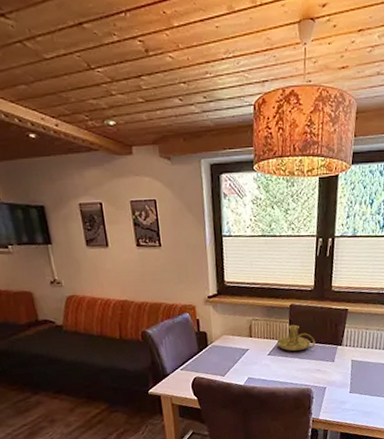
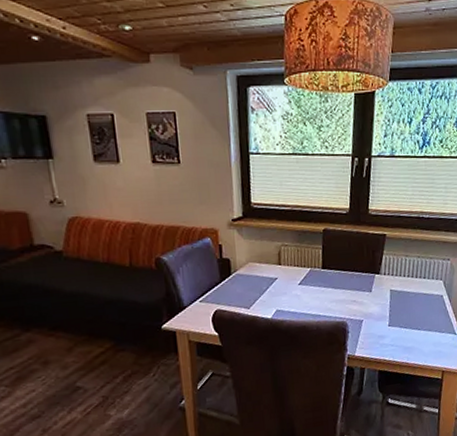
candle holder: present [276,324,316,351] -> none [308,250,351,280]

